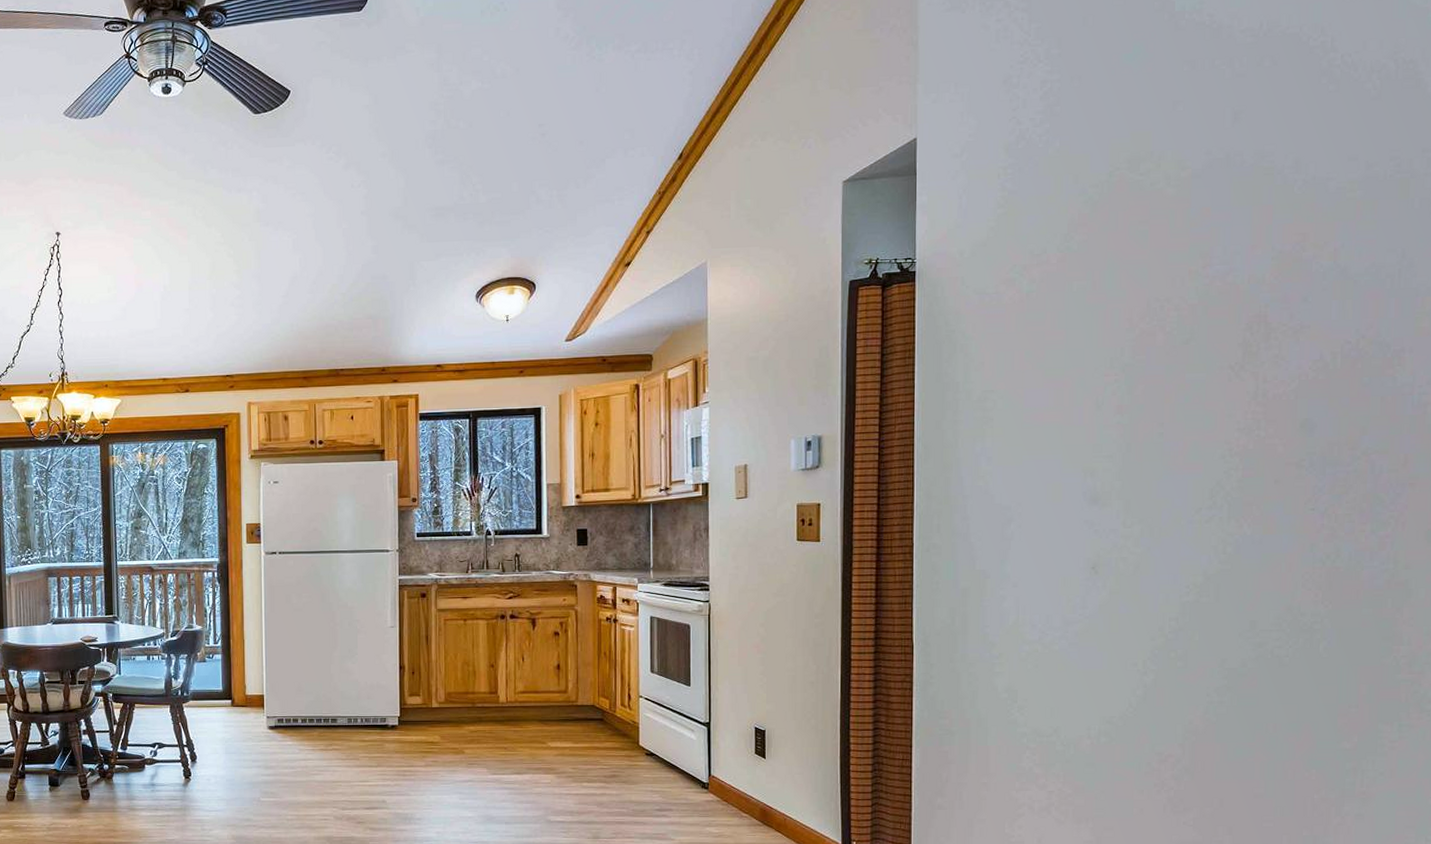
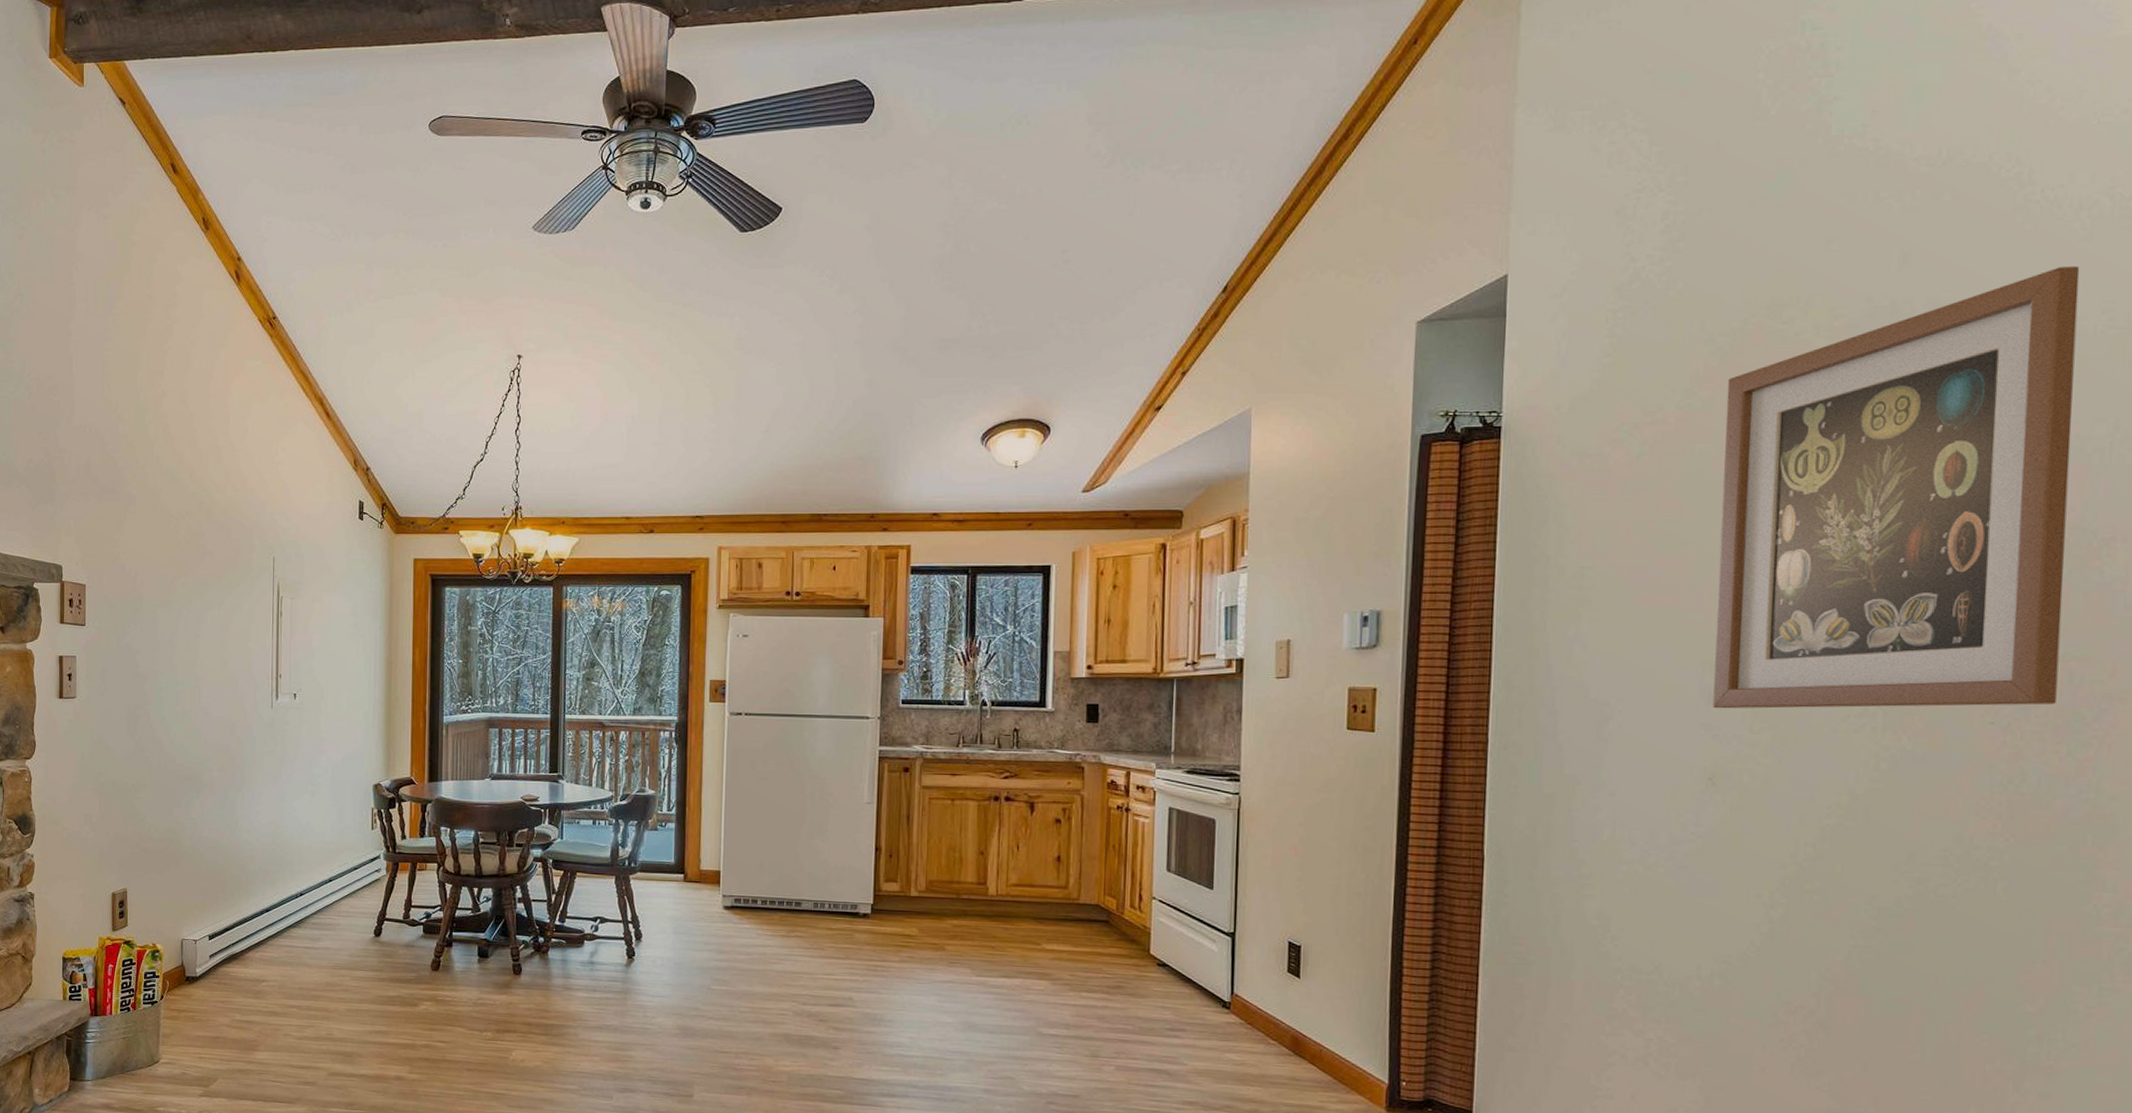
wall art: none [1094,120,1373,508] -> present [1713,266,2080,709]

